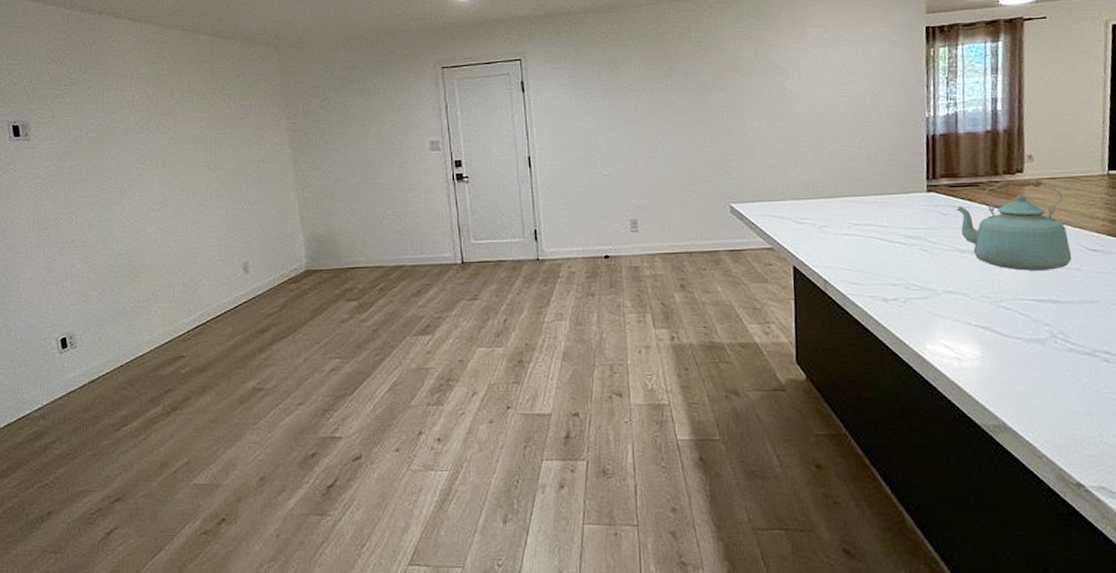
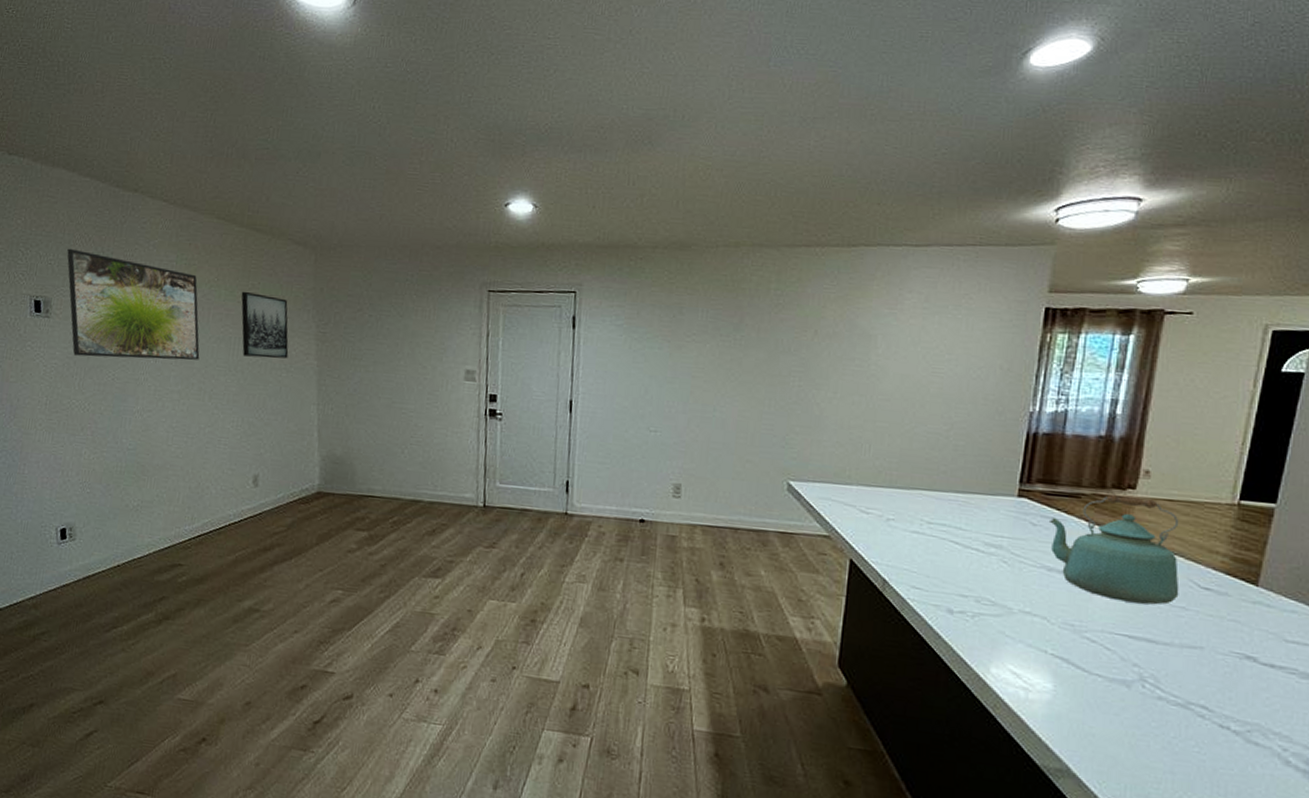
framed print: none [40,73,179,173] -> present [66,248,200,361]
wall art: none [212,93,264,154] -> present [241,291,289,359]

